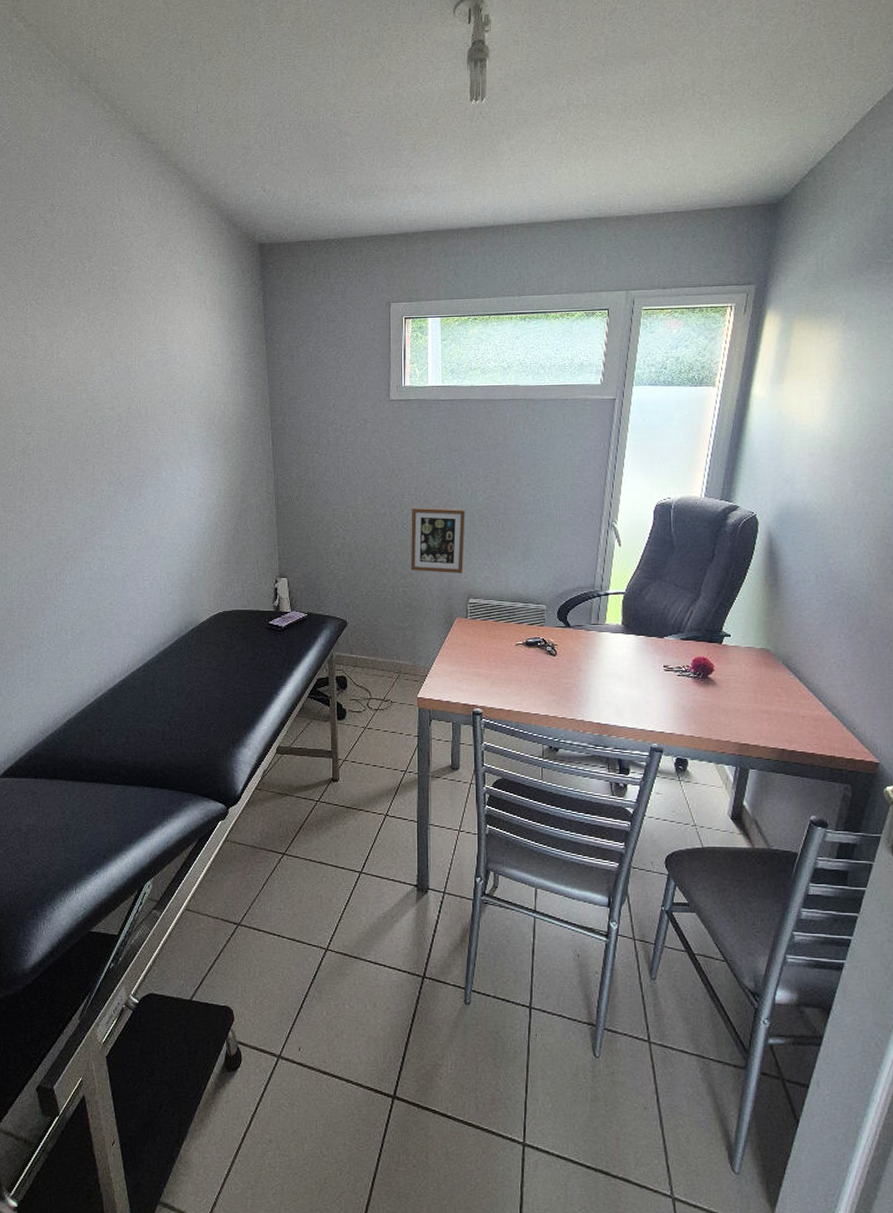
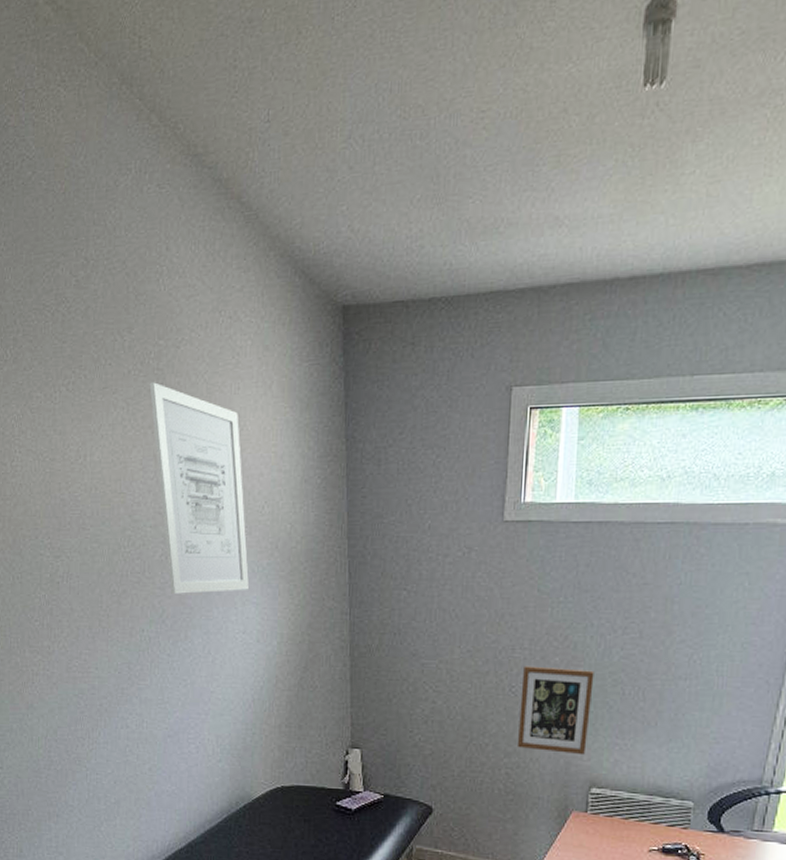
wall art: none [106,298,192,461] -> present [149,382,250,594]

